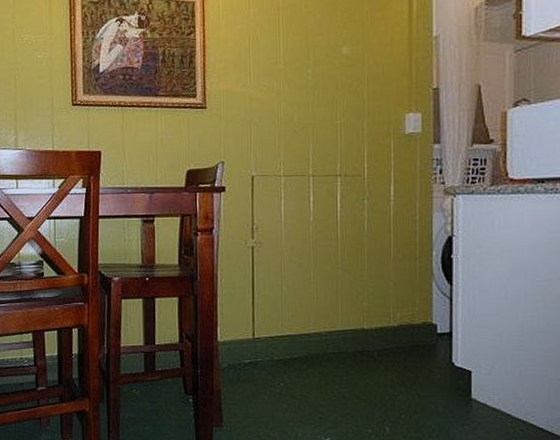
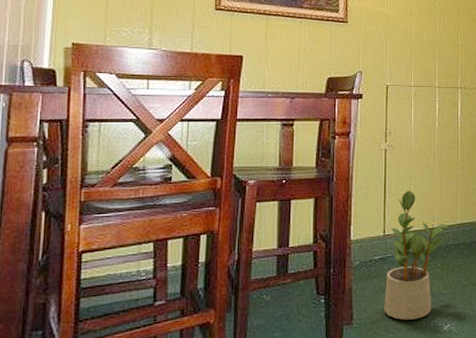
potted plant: none [255,292,324,429] -> present [384,191,446,320]

